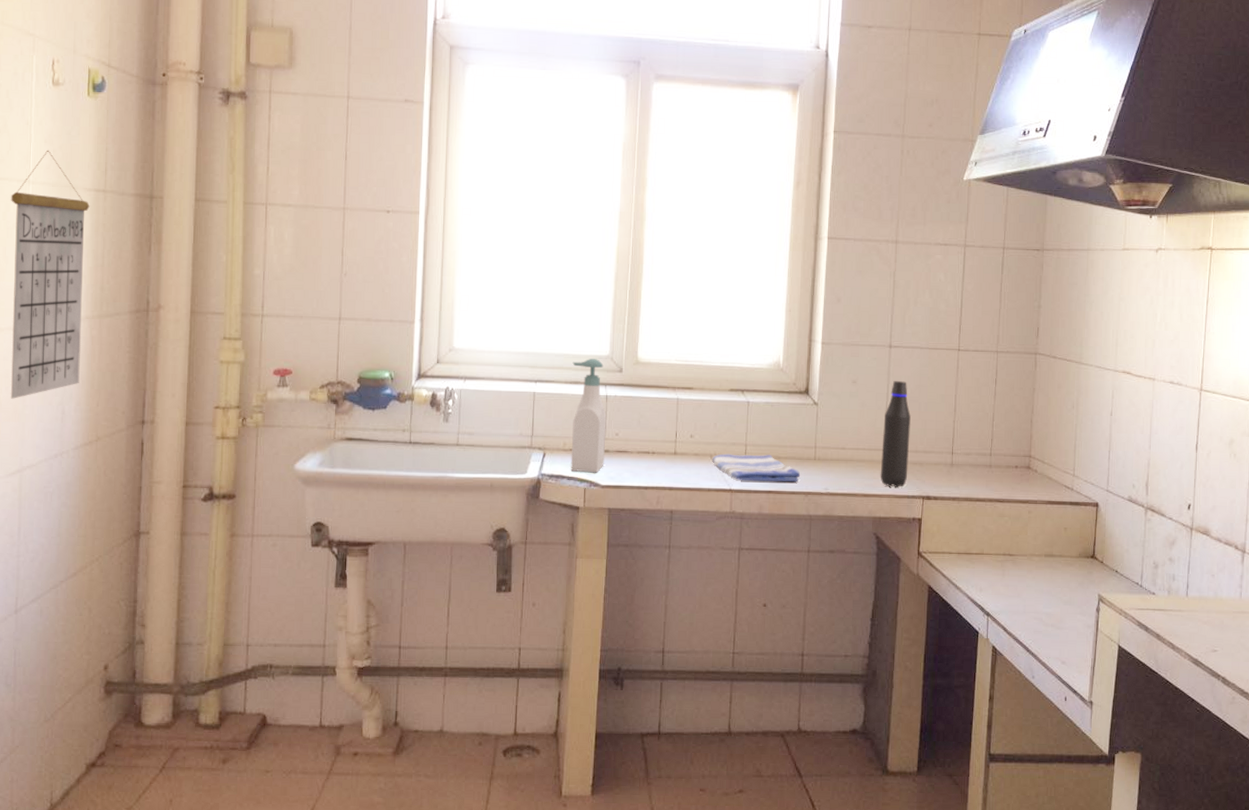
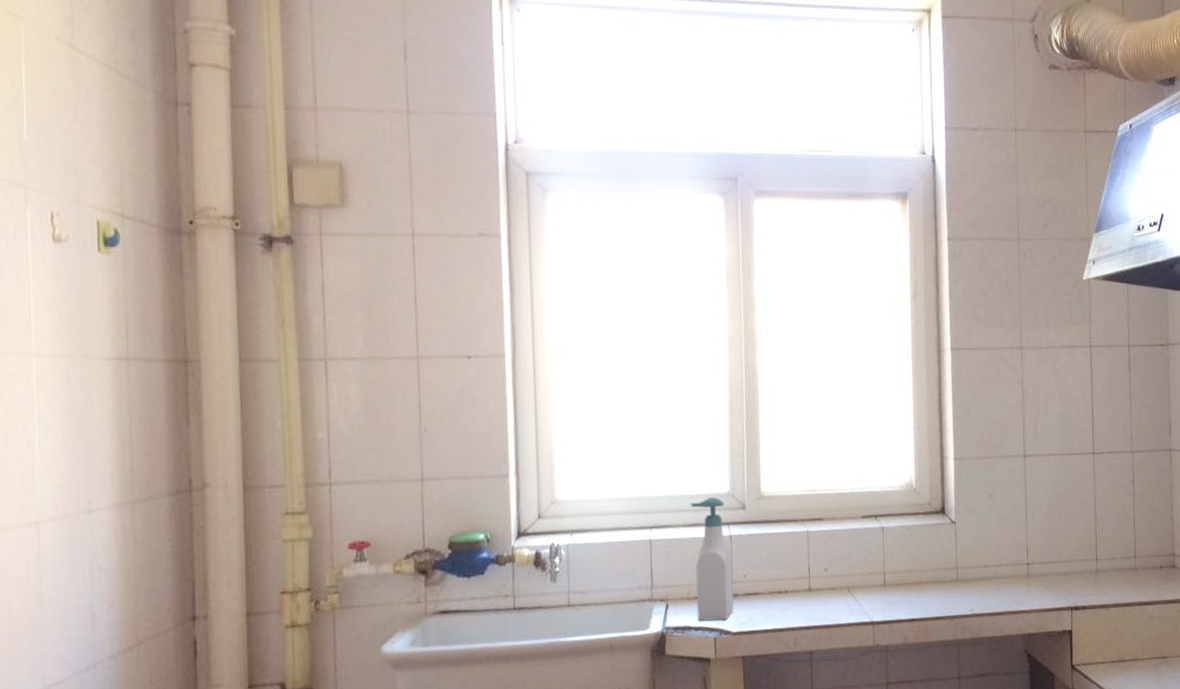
calendar: present [11,150,90,399] -> none [9,316,111,608]
dish towel: present [712,453,801,482] -> none [850,581,944,611]
water bottle: present [880,381,911,487] -> none [1024,490,1054,602]

